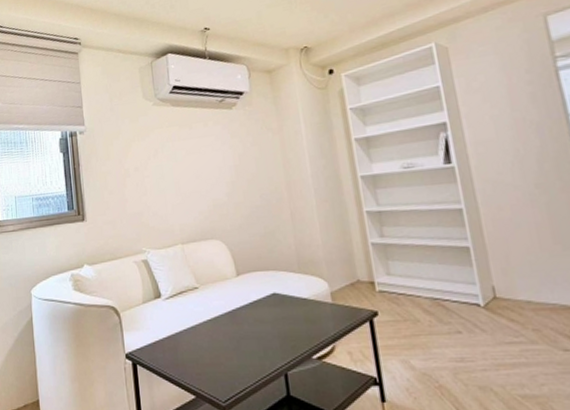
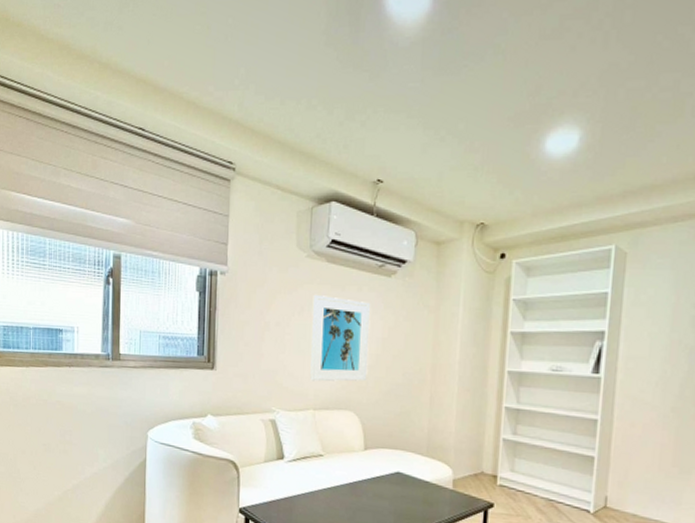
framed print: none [164,135,227,217] -> present [310,295,371,382]

